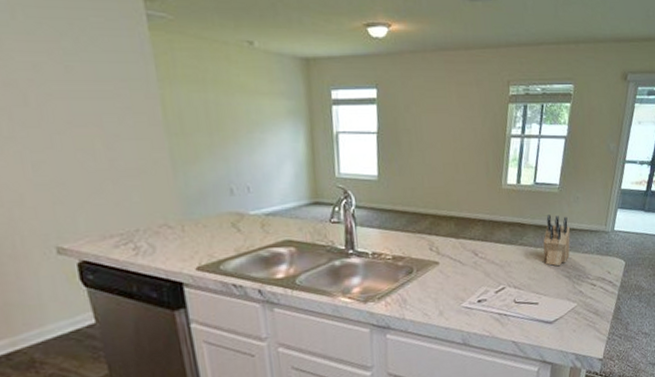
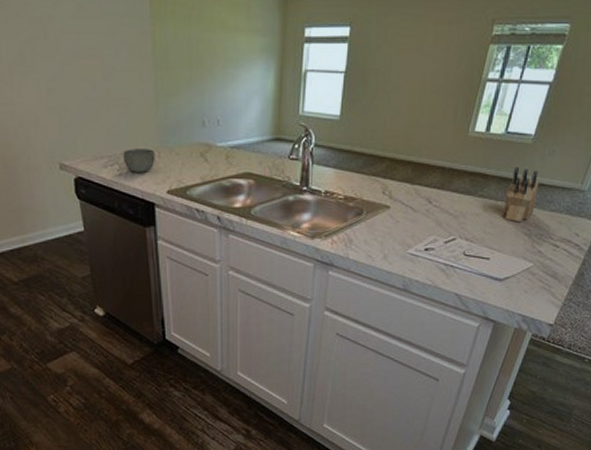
bowl: none [138,223,179,251] -> present [123,149,155,174]

